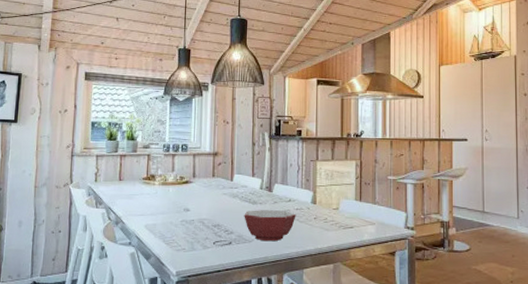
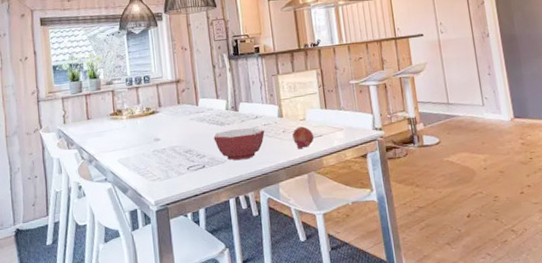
fruit: none [324,216,345,239] -> present [292,126,315,150]

